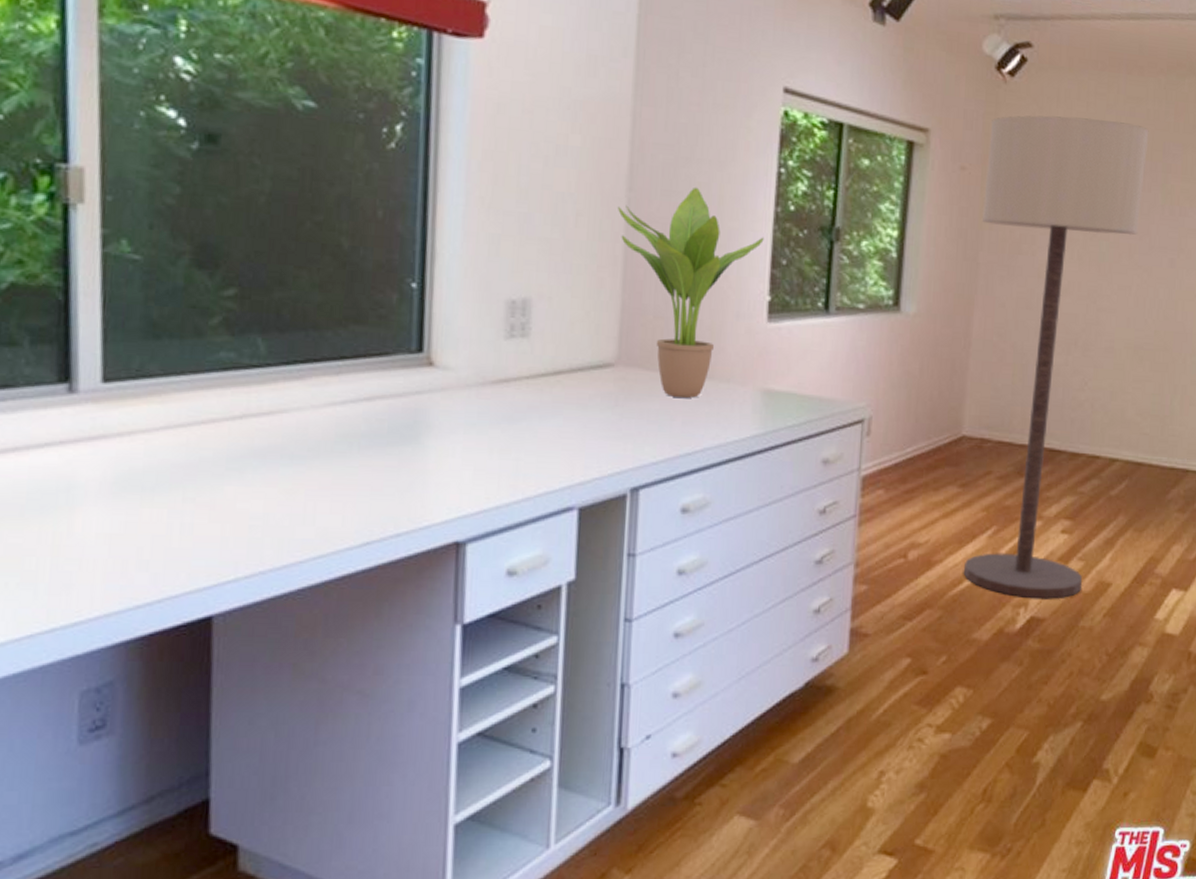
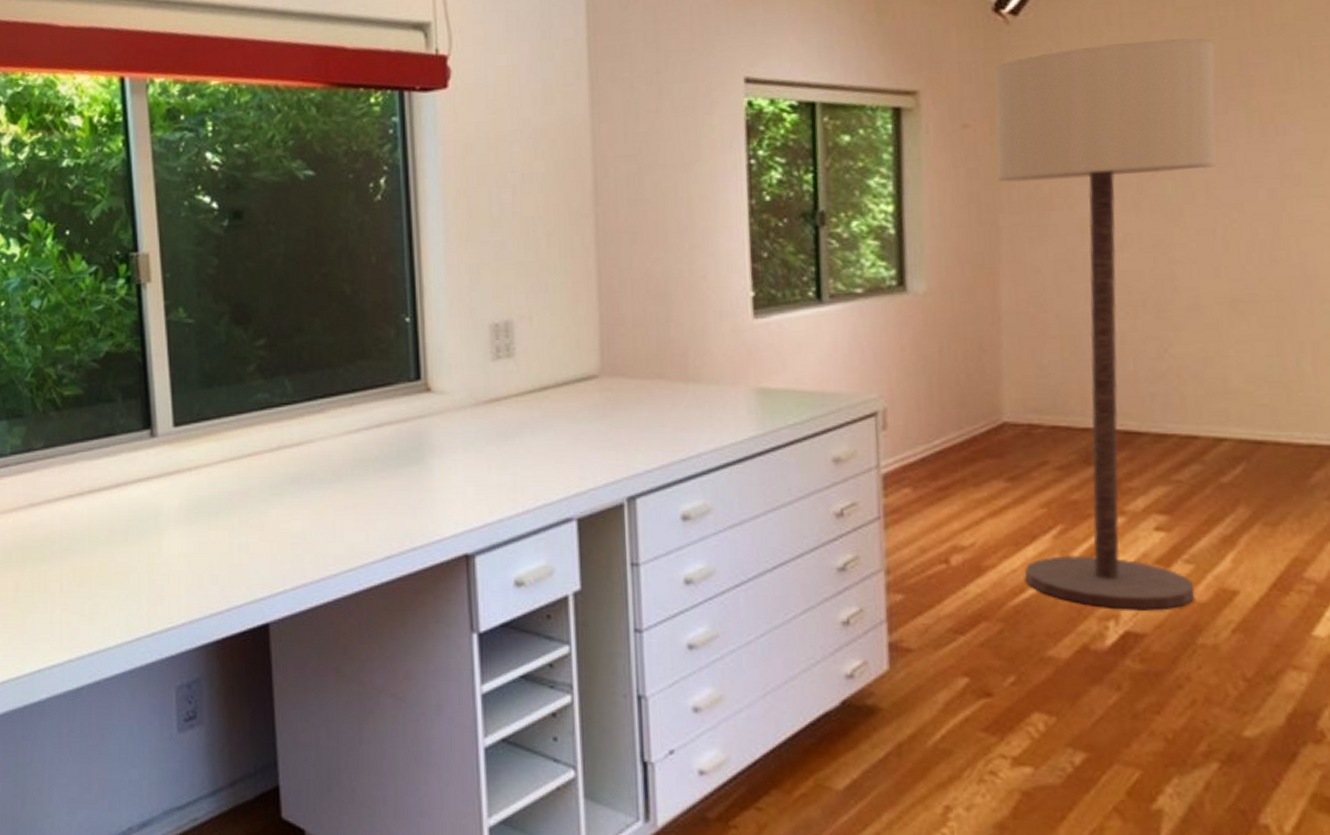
potted plant: present [618,187,764,398] -> none [587,192,740,403]

